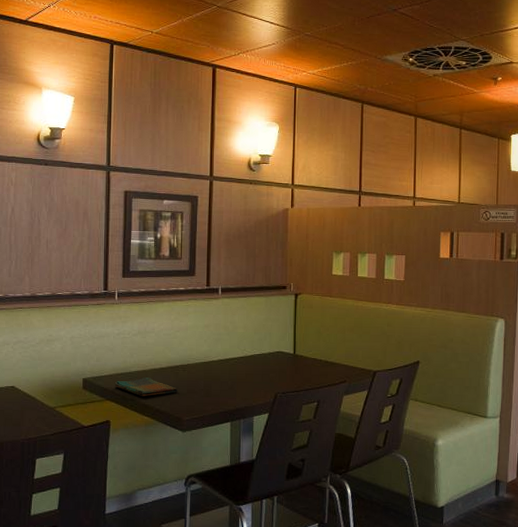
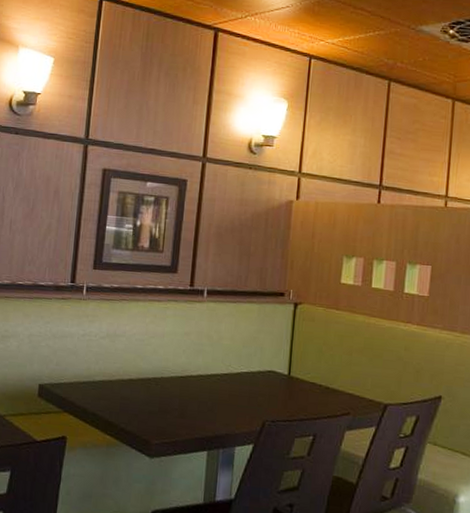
dish towel: present [114,377,179,397] -> none [74,389,149,412]

